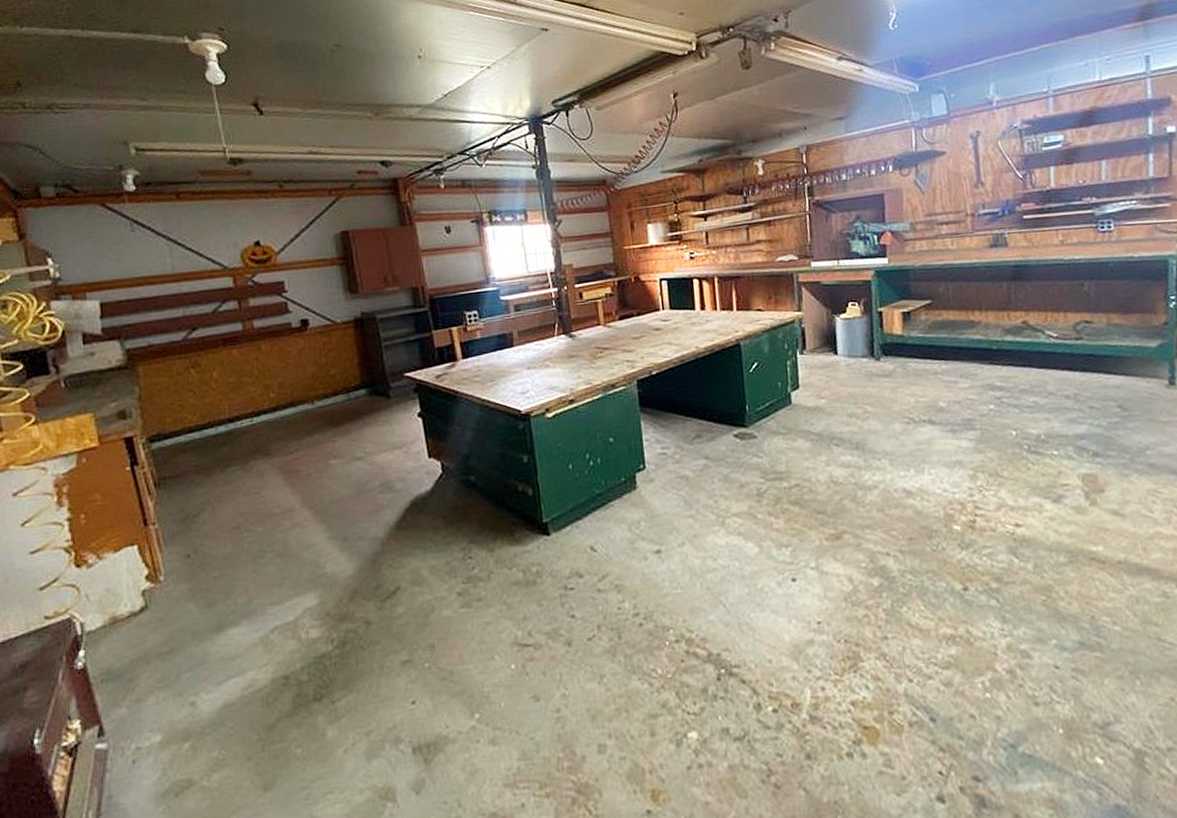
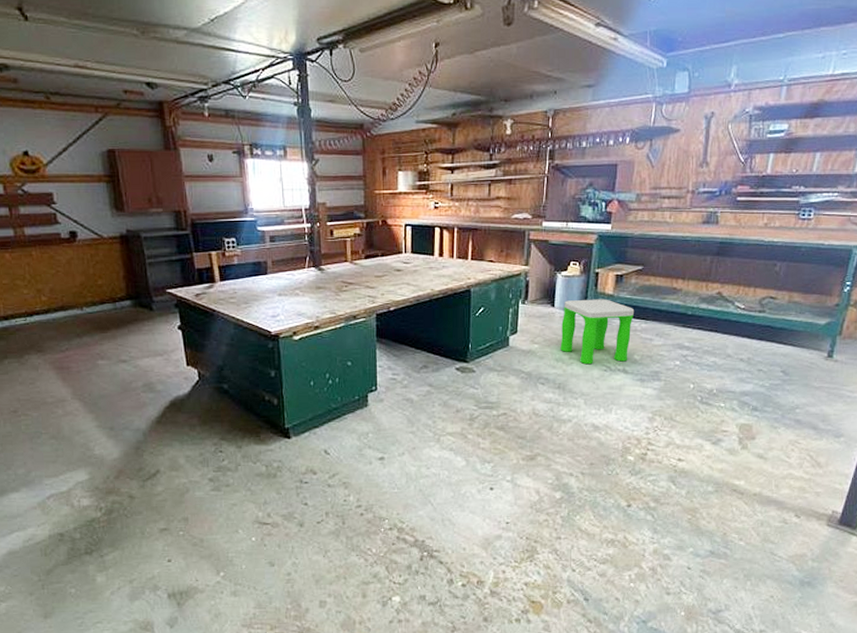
stool: none [848,340,932,418] -> present [560,299,635,365]

